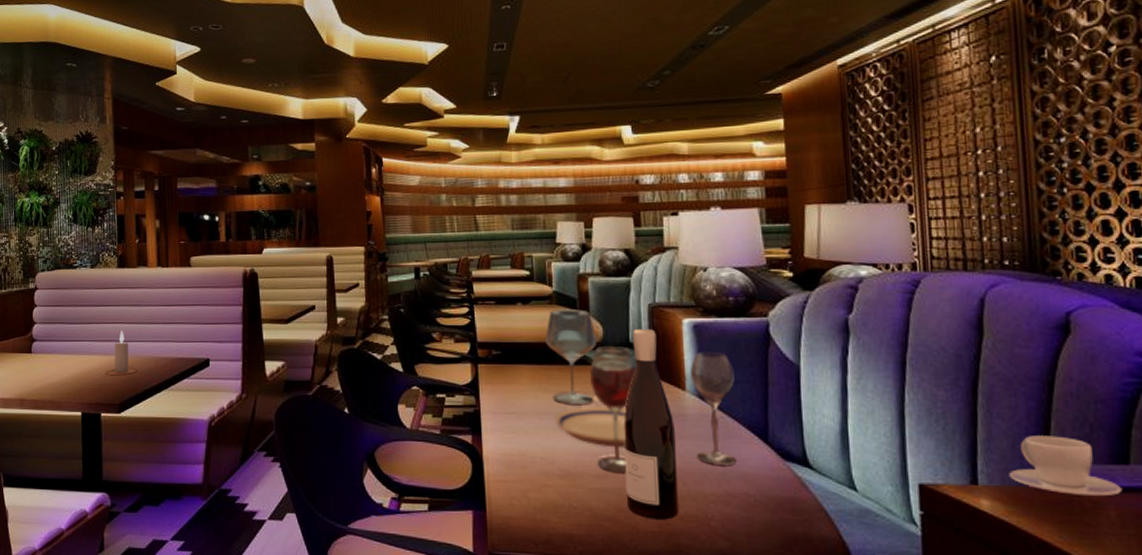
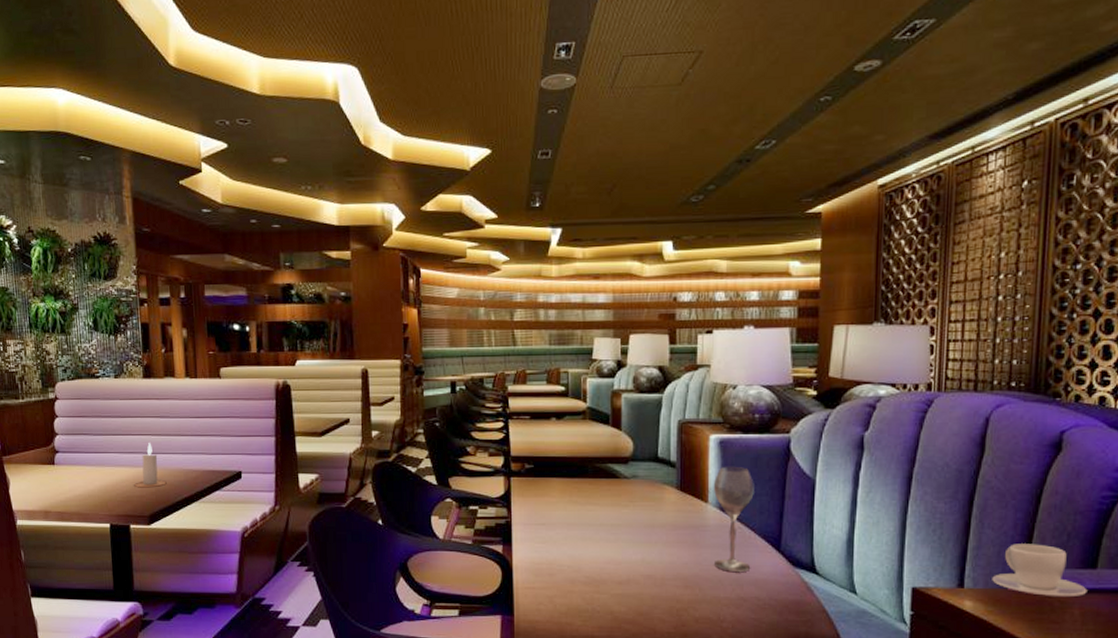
wine glass: present [545,309,597,404] -> none [577,425,627,516]
plate: present [554,405,626,448] -> none [582,517,651,556]
wineglass: present [589,346,637,473] -> none [618,461,664,580]
bottle: present [623,328,679,520] -> none [646,443,695,622]

